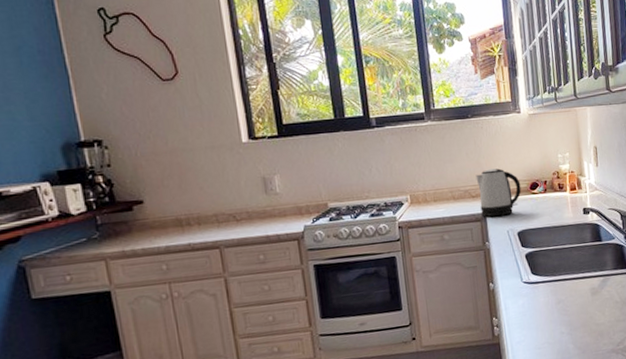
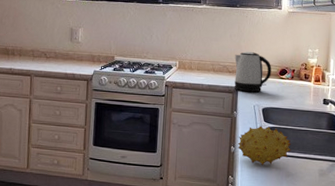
fruit: none [496,252,557,298] -> present [237,125,291,165]

